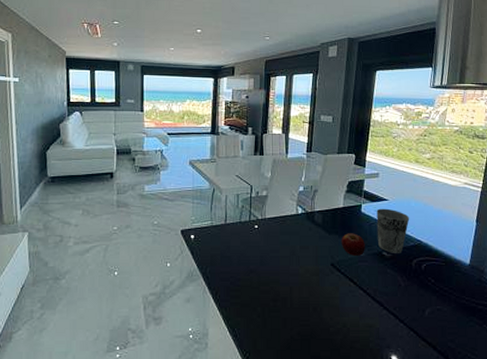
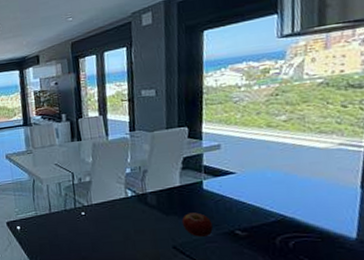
cup: present [376,208,410,254] -> none [222,182,267,233]

